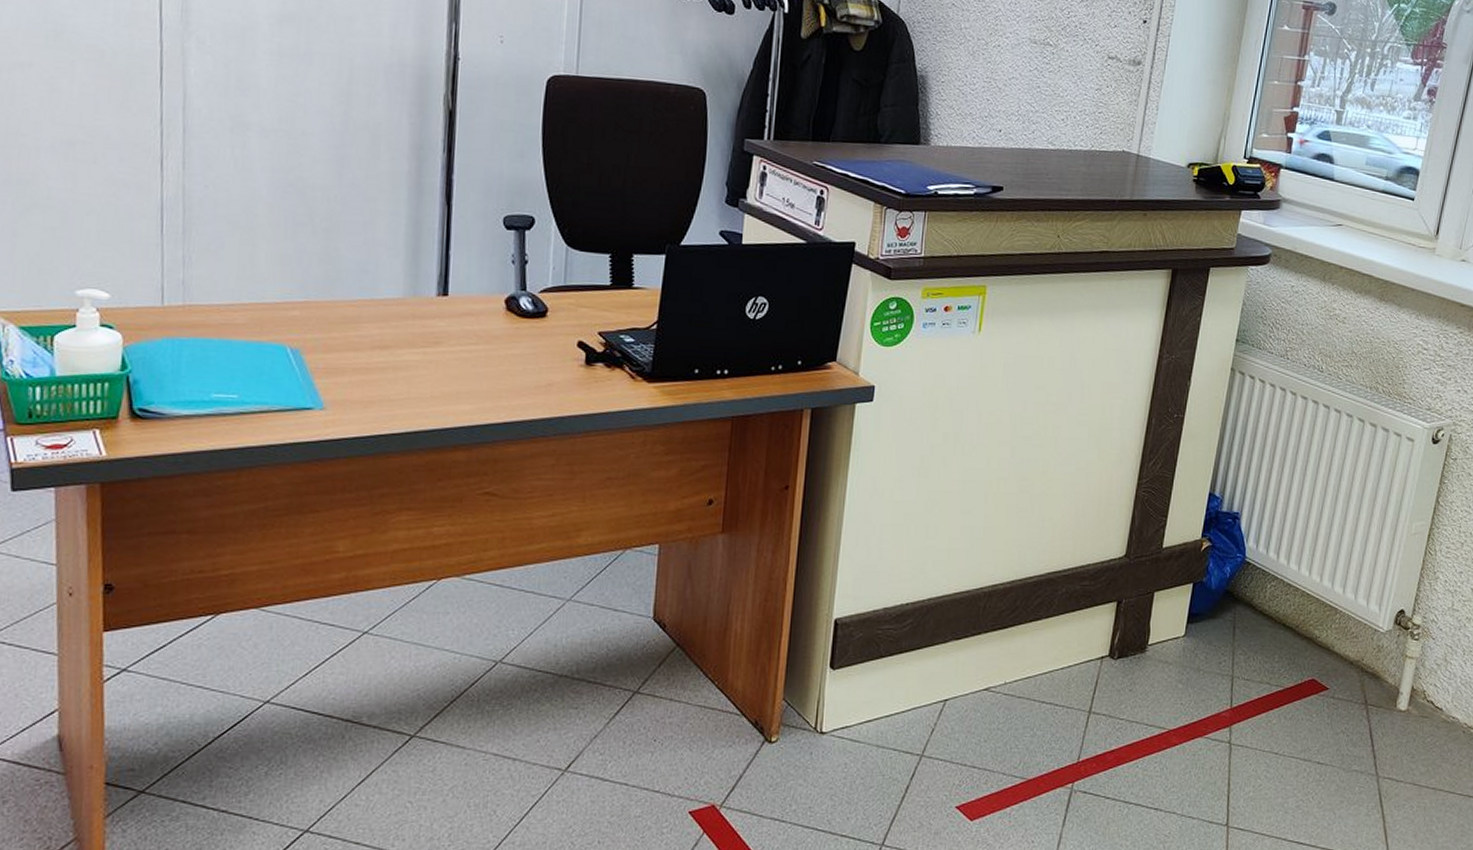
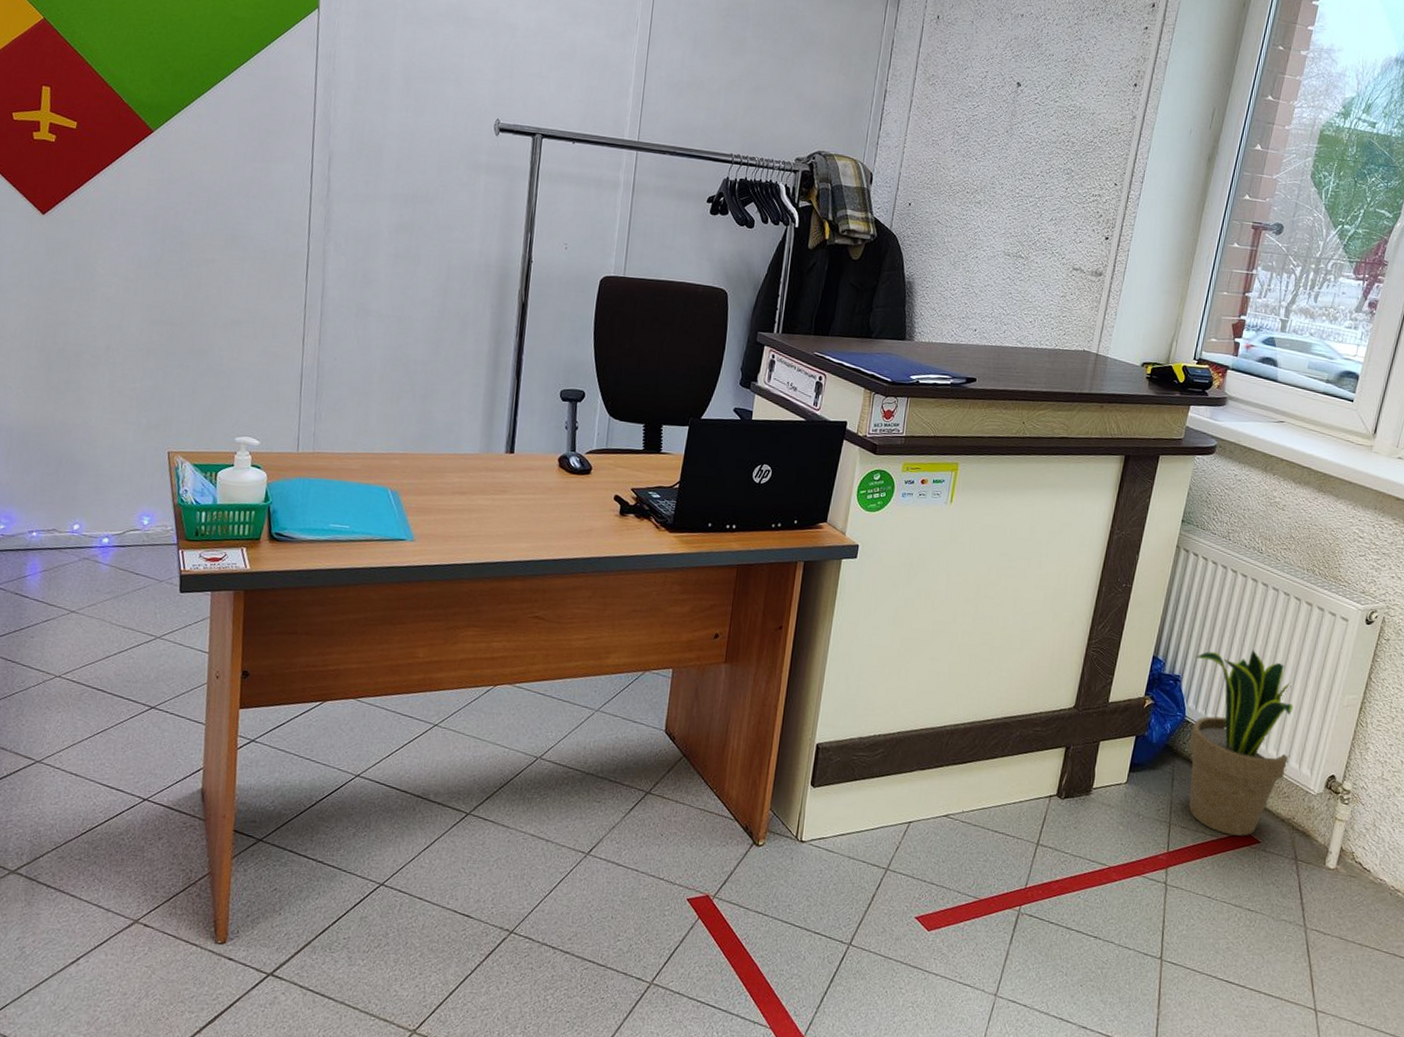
potted plant: none [1250,479,1360,684] -> present [1189,650,1294,836]

